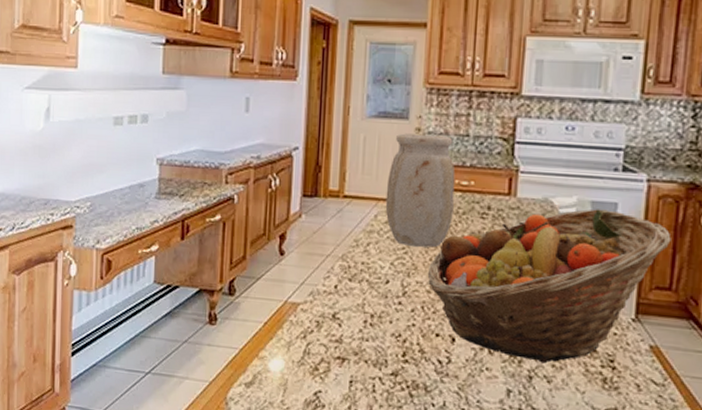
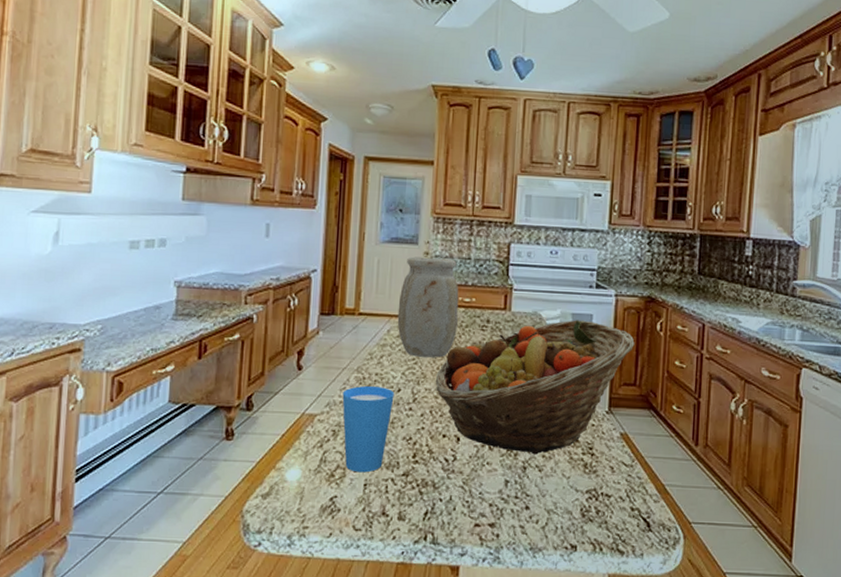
cup: none [326,275,382,369] -> present [342,385,394,473]

